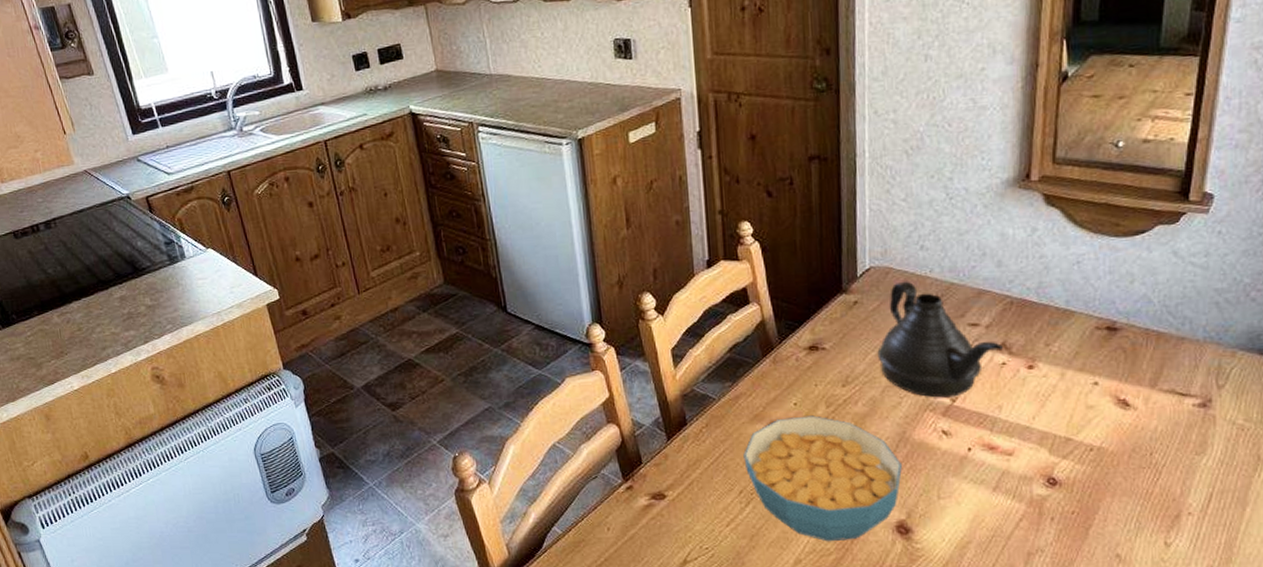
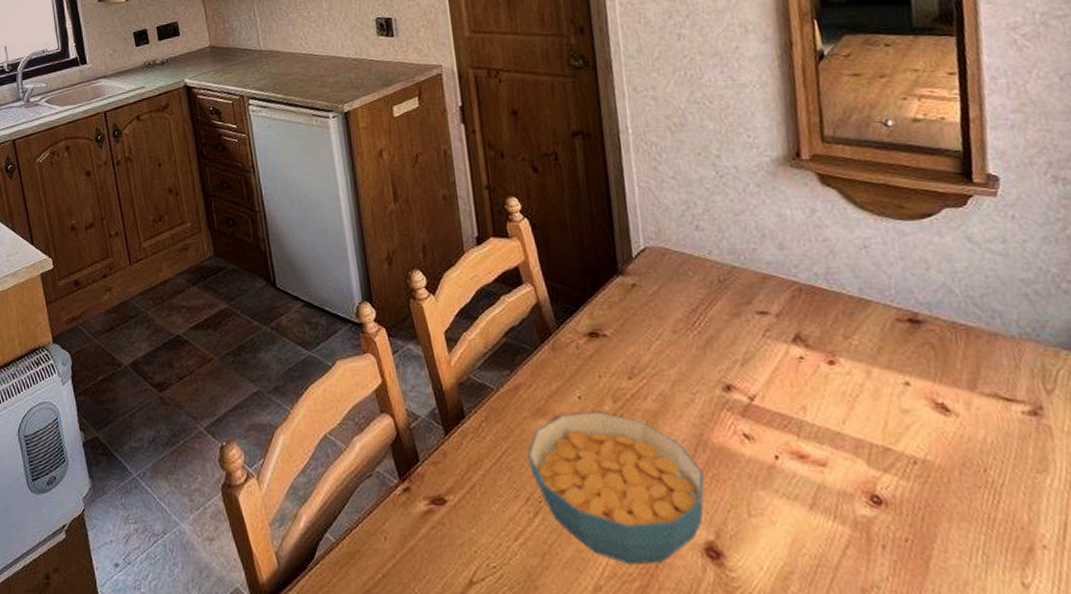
teapot: present [877,281,1003,398] -> none [662,263,798,395]

